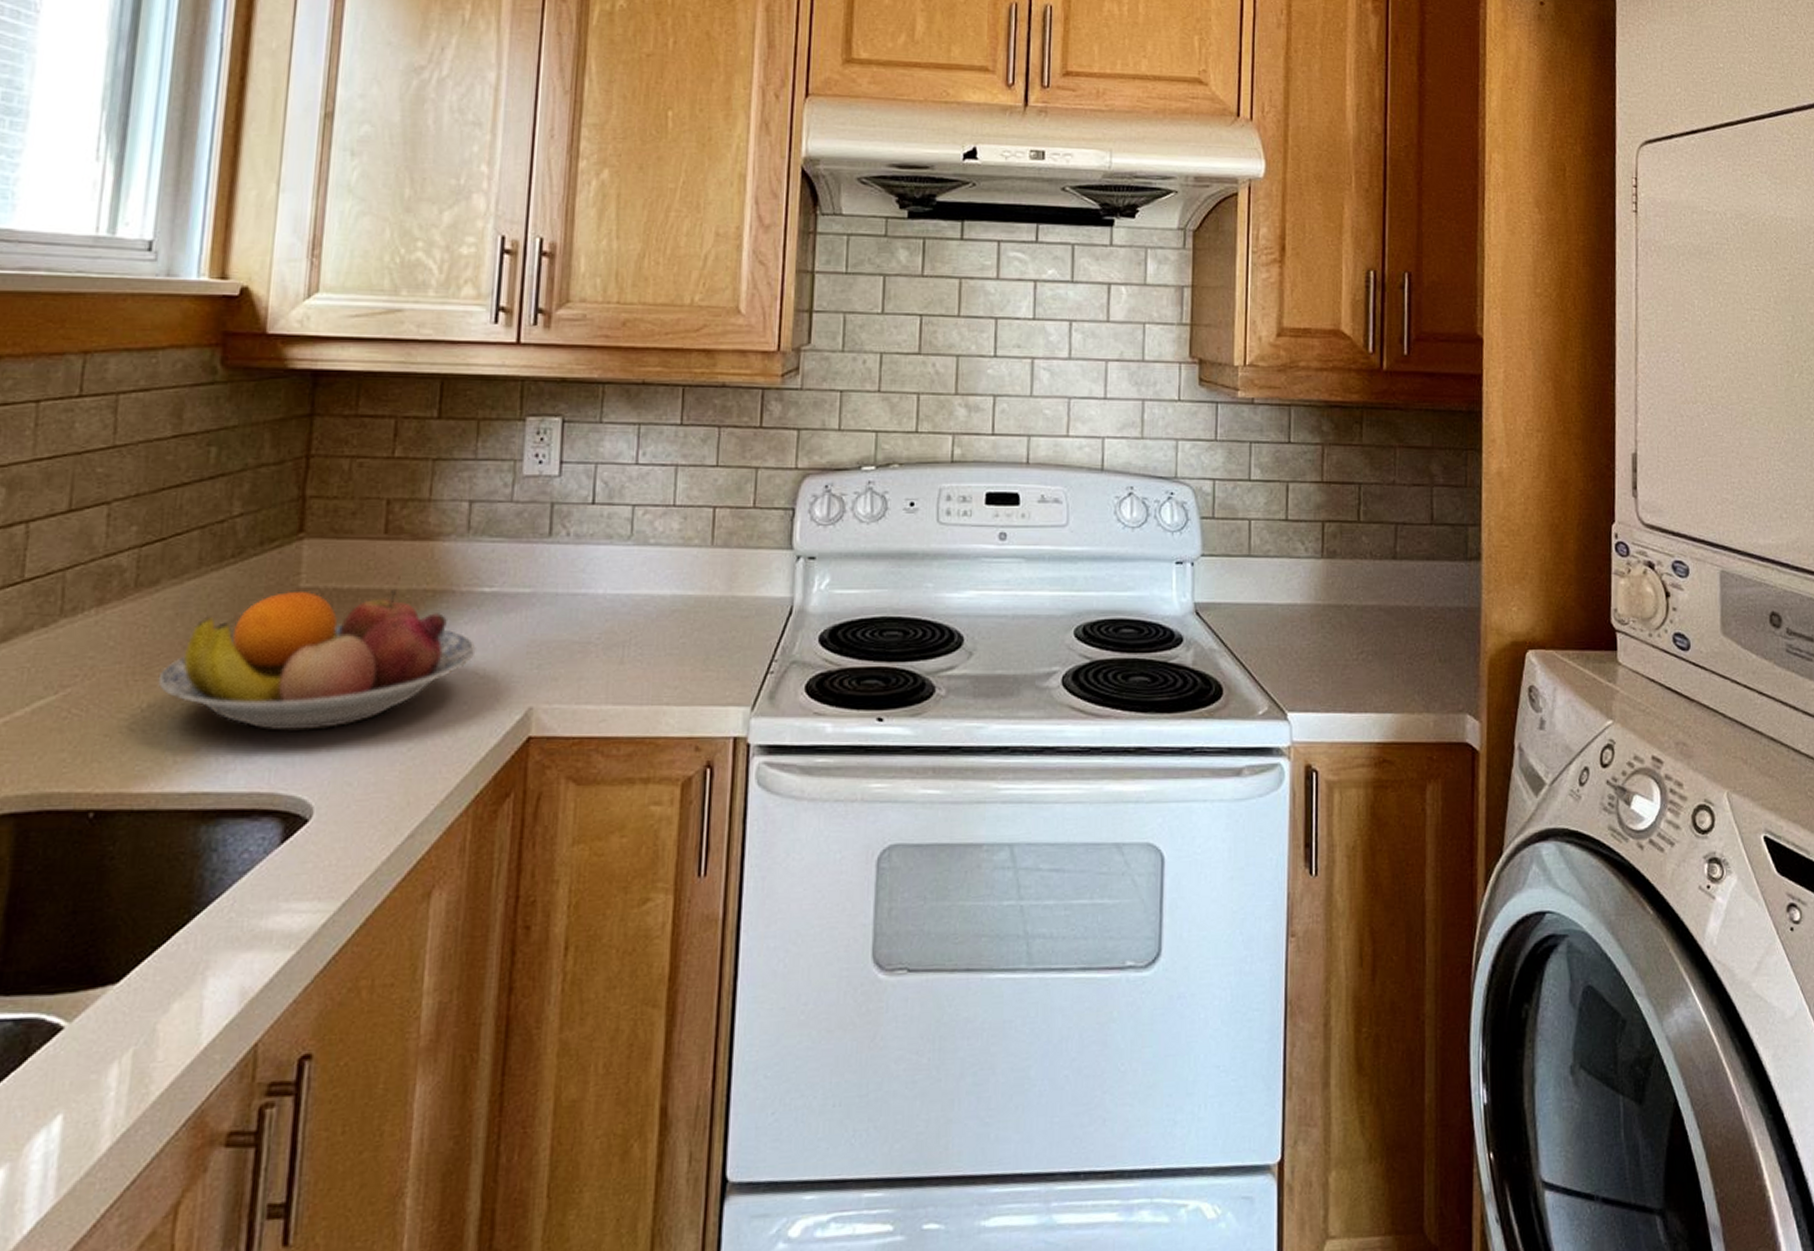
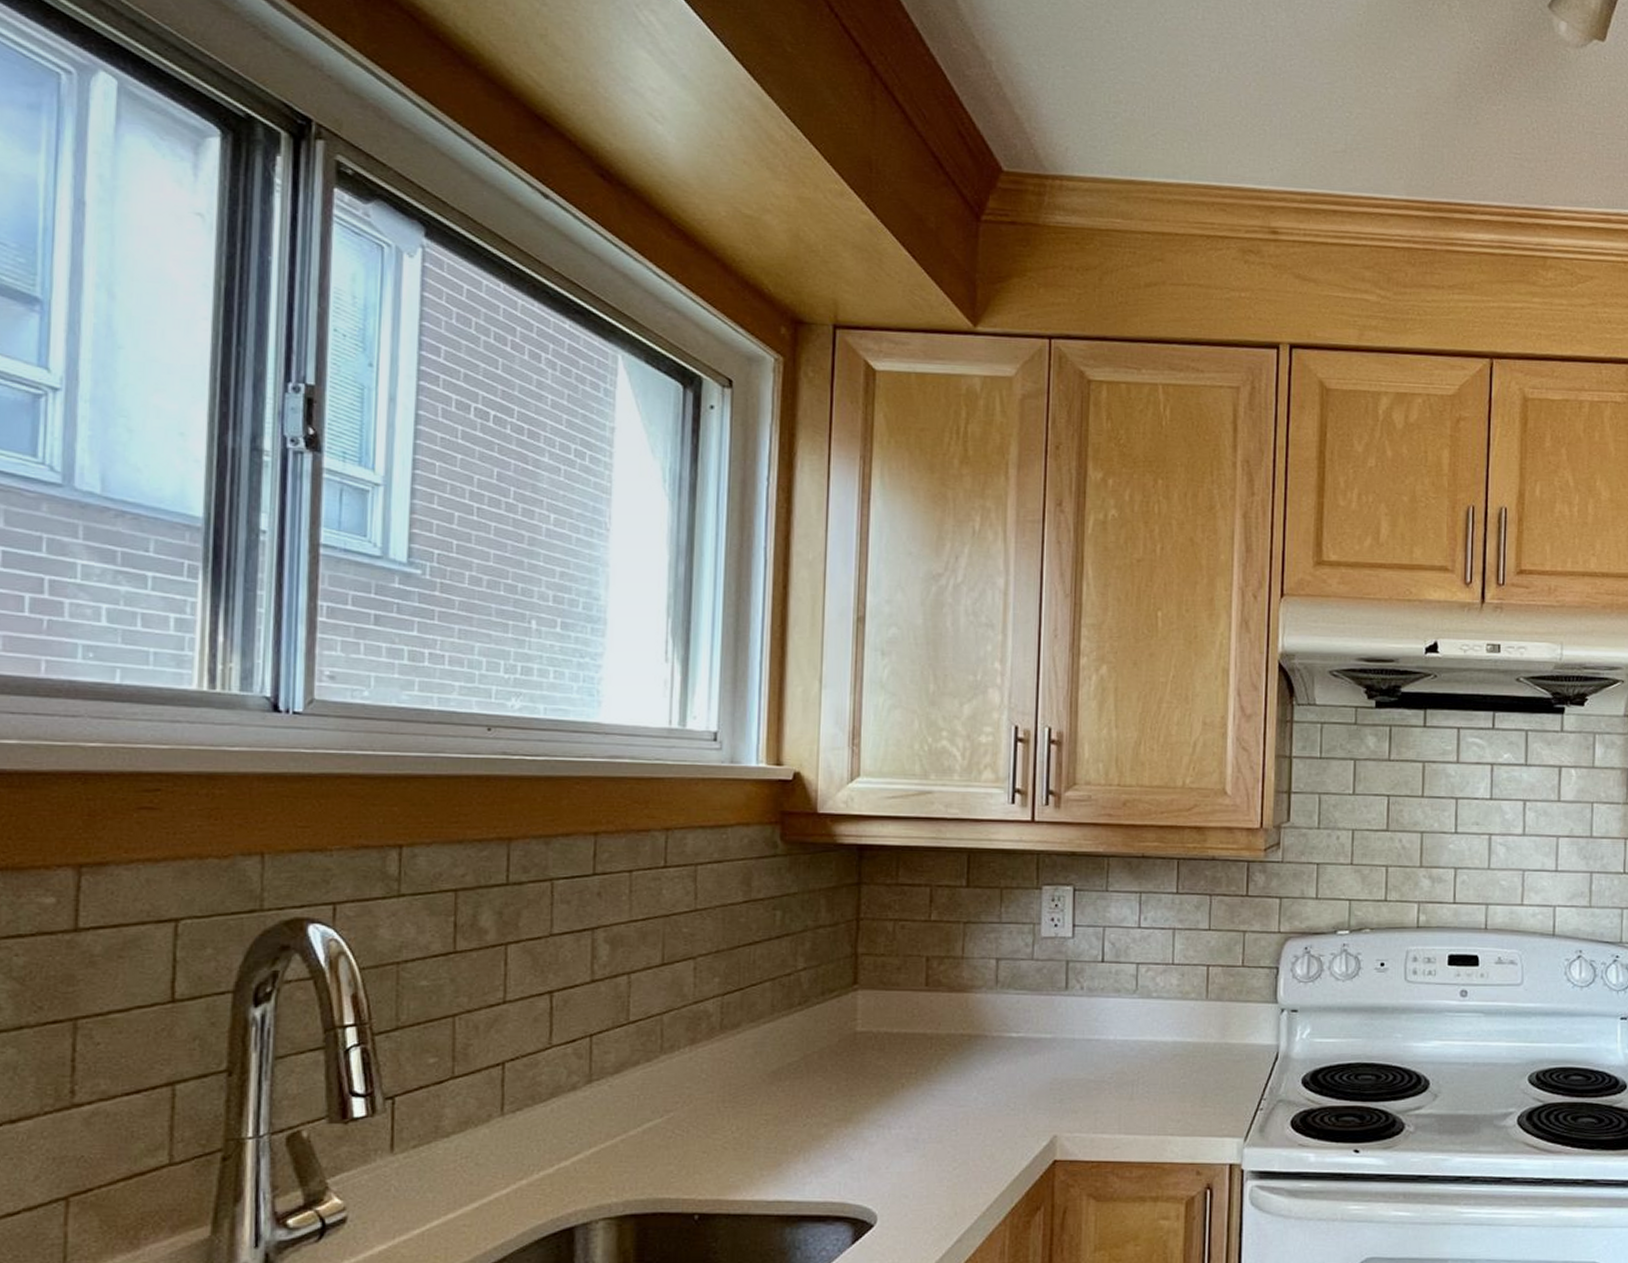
fruit bowl: present [157,590,476,731] -> none [744,1034,1007,1151]

